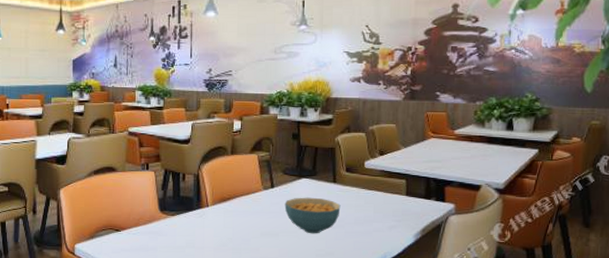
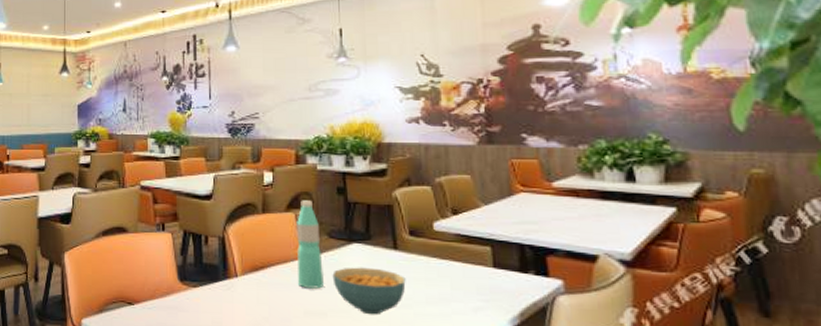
water bottle: none [256,144,279,215] -> present [296,200,325,289]

